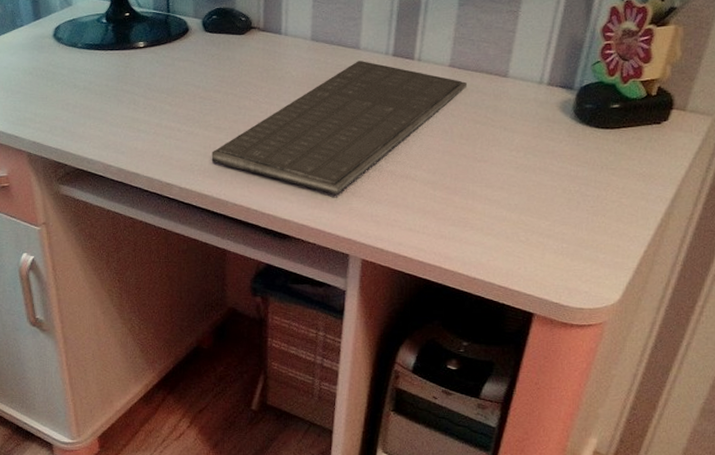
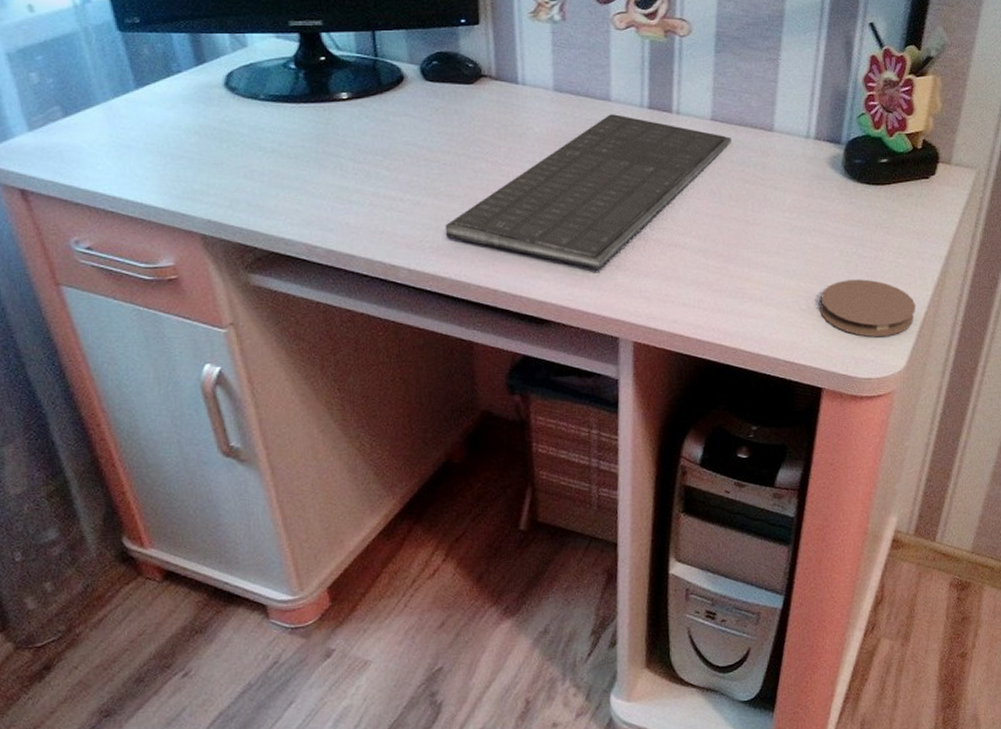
coaster: none [538,216,636,270] -> present [820,279,916,337]

